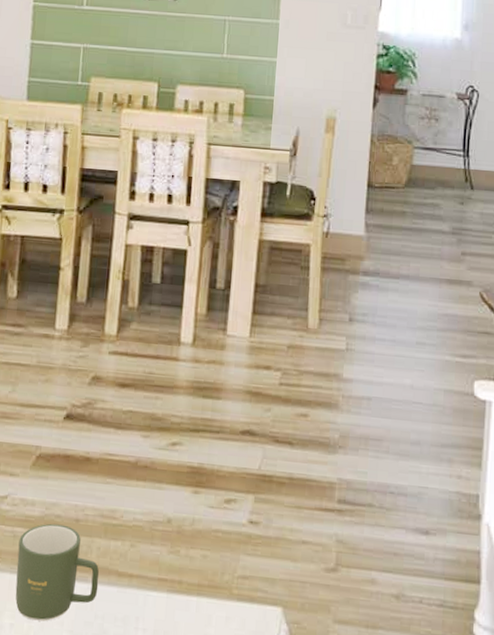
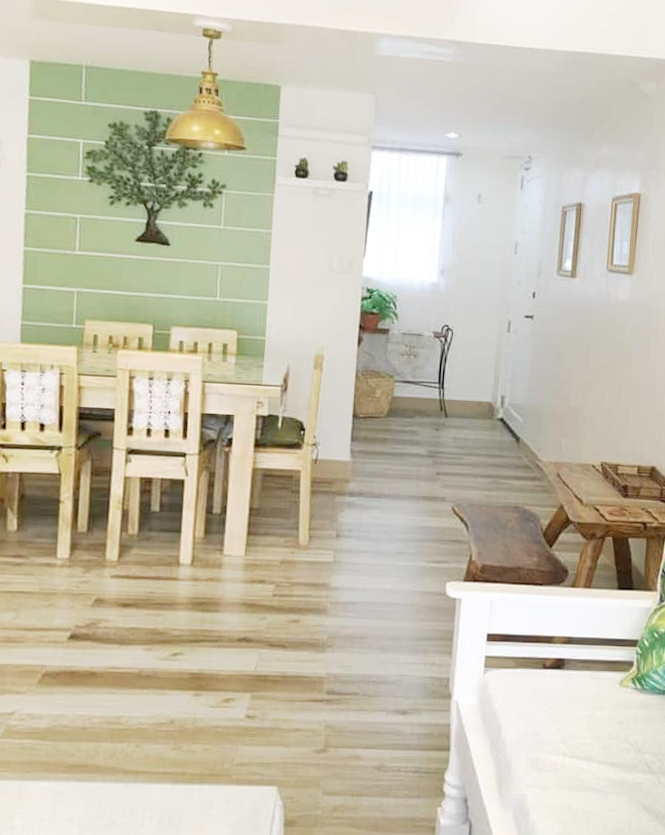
mug: present [15,523,99,622] -> none [25,733,106,820]

